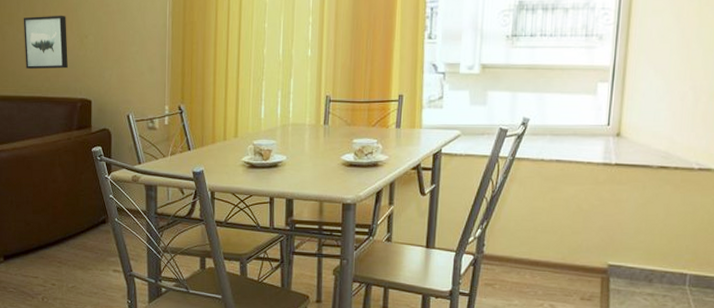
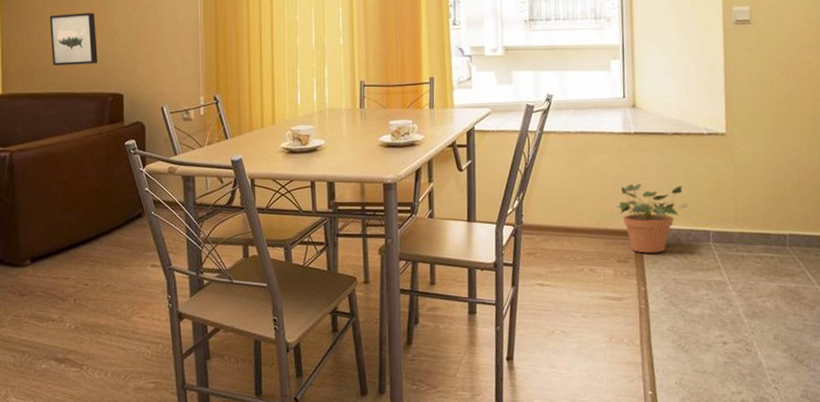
potted plant: none [586,218,667,293] -> present [616,183,689,253]

